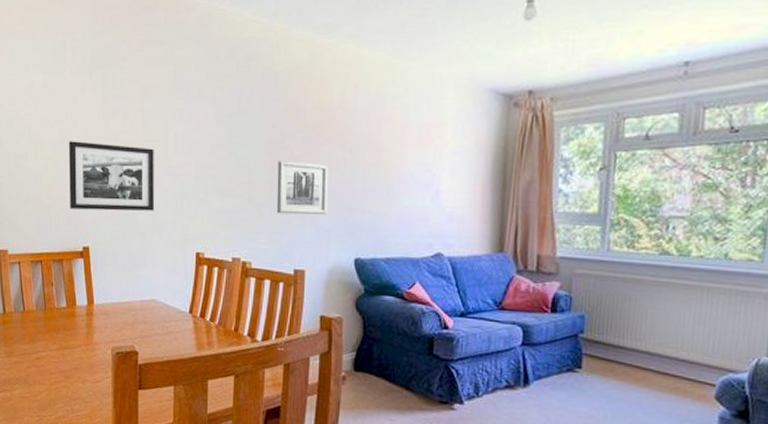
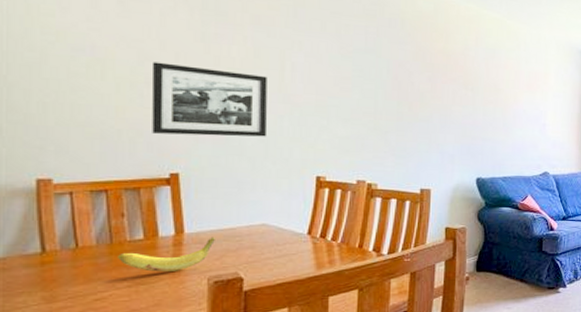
banana: none [50,309,116,340] -> present [118,236,215,273]
wall art: present [276,161,329,215] -> none [403,95,453,142]

